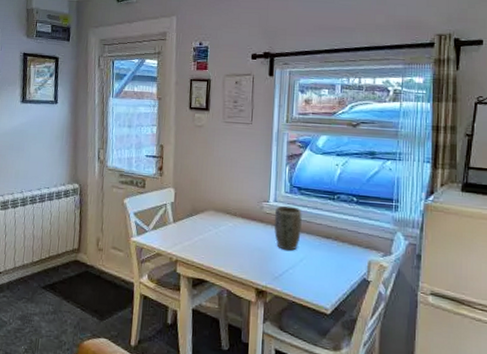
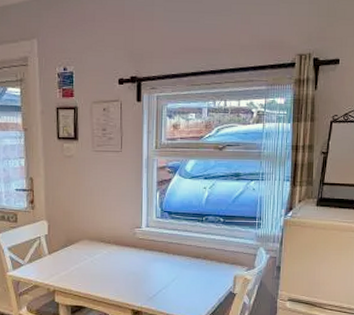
plant pot: present [274,205,303,251] -> none [146,230,174,272]

